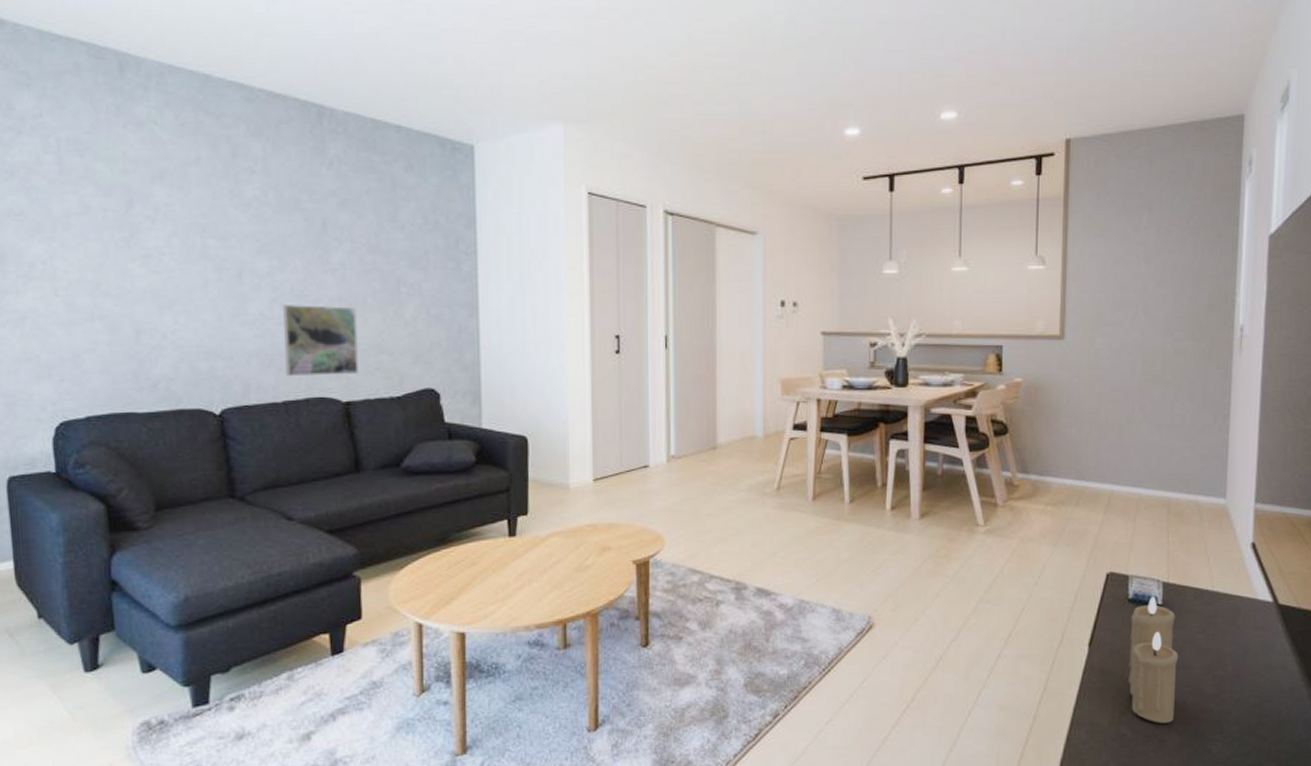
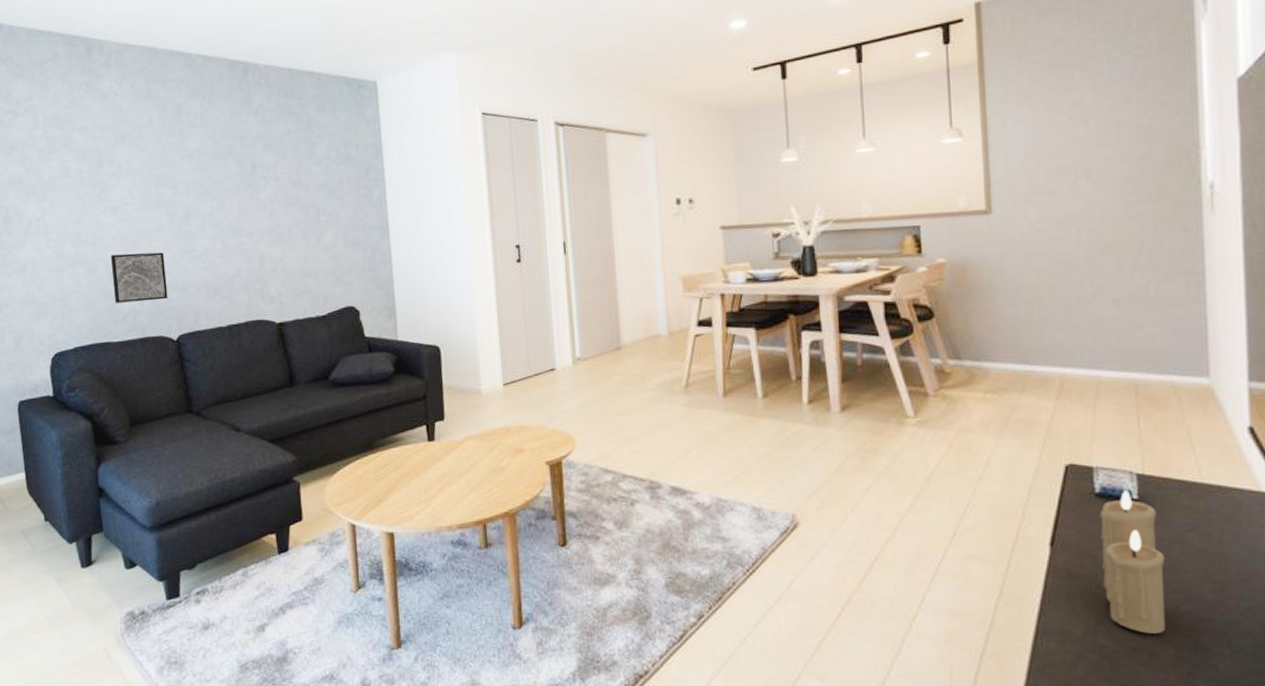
wall art: none [138,311,211,368] -> present [110,252,168,303]
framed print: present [283,305,359,377] -> none [223,237,289,303]

